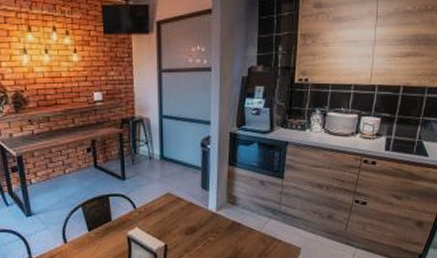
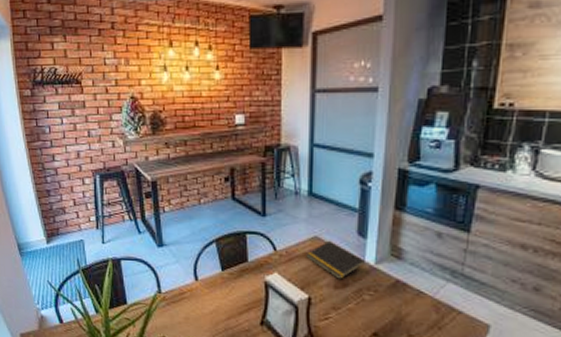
notepad: none [161,195,208,227] -> present [306,240,365,279]

